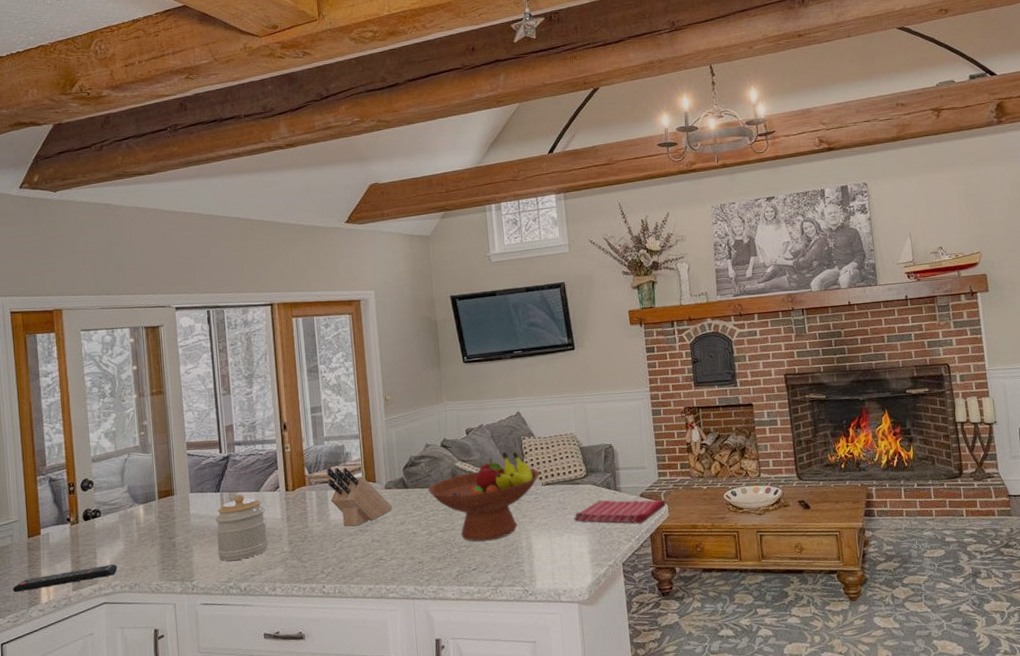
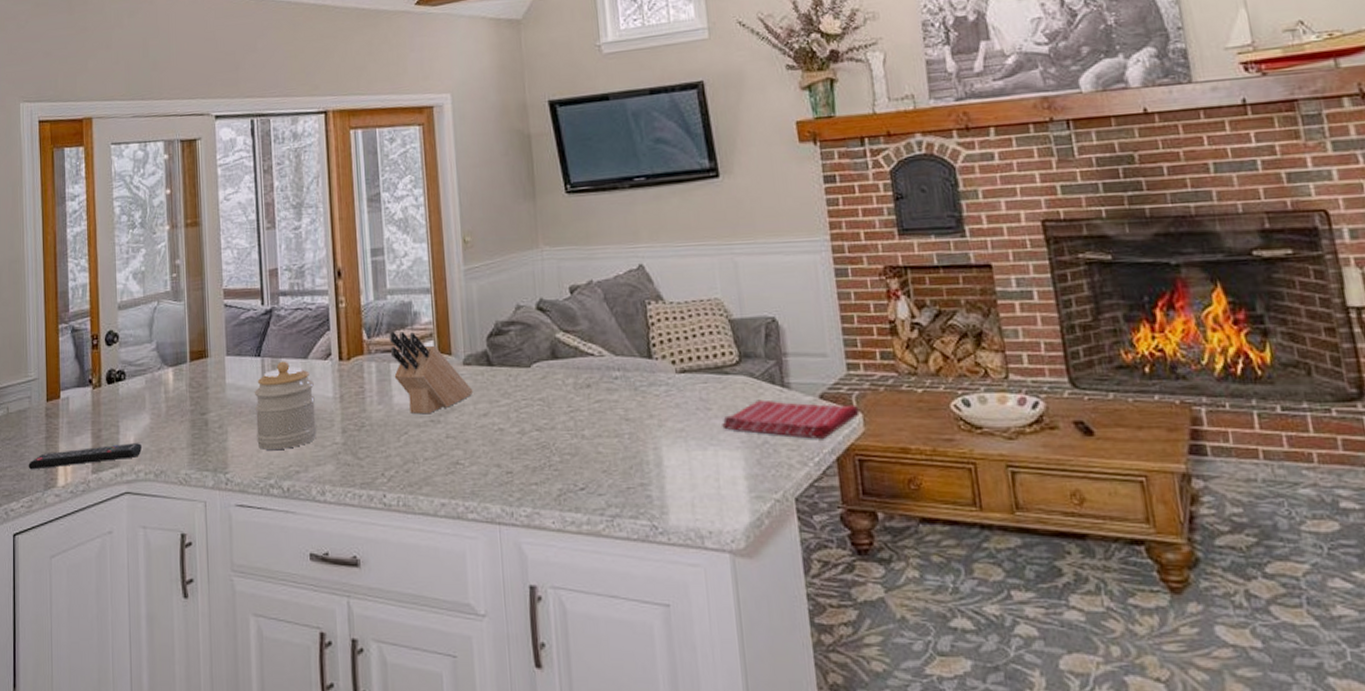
fruit bowl: present [428,451,540,542] -> none [519,320,672,448]

